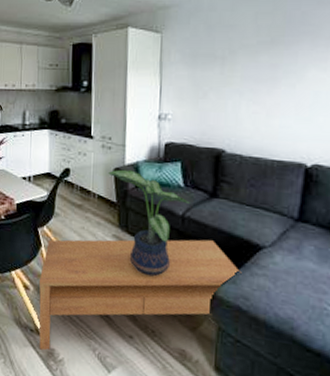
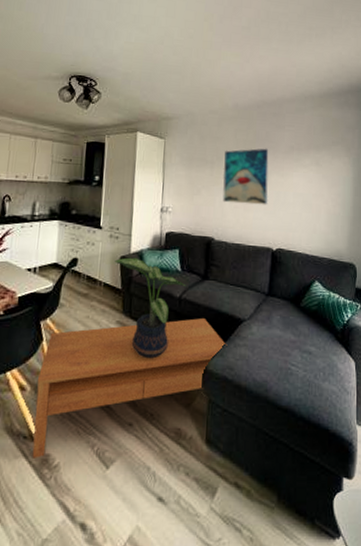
wall art: none [237,34,305,110] -> present [223,148,269,205]

